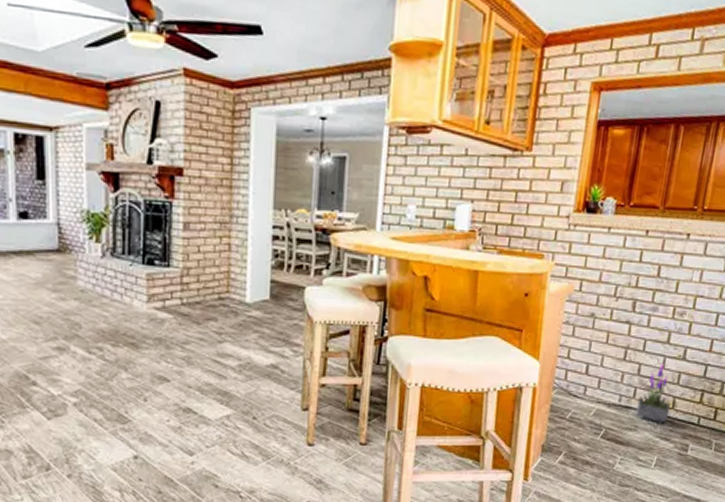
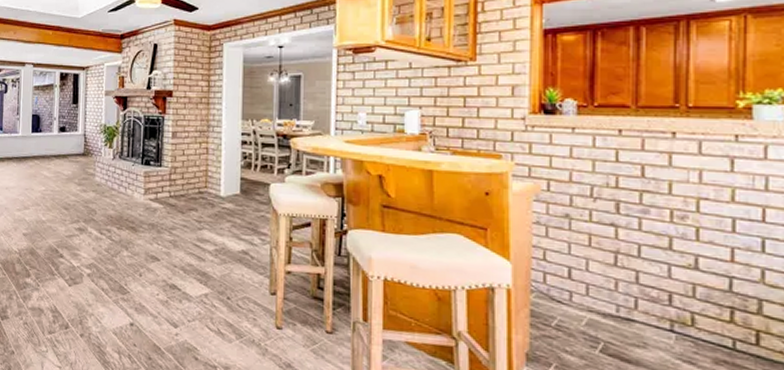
potted plant: present [636,364,670,423] -> none [642,272,687,343]

